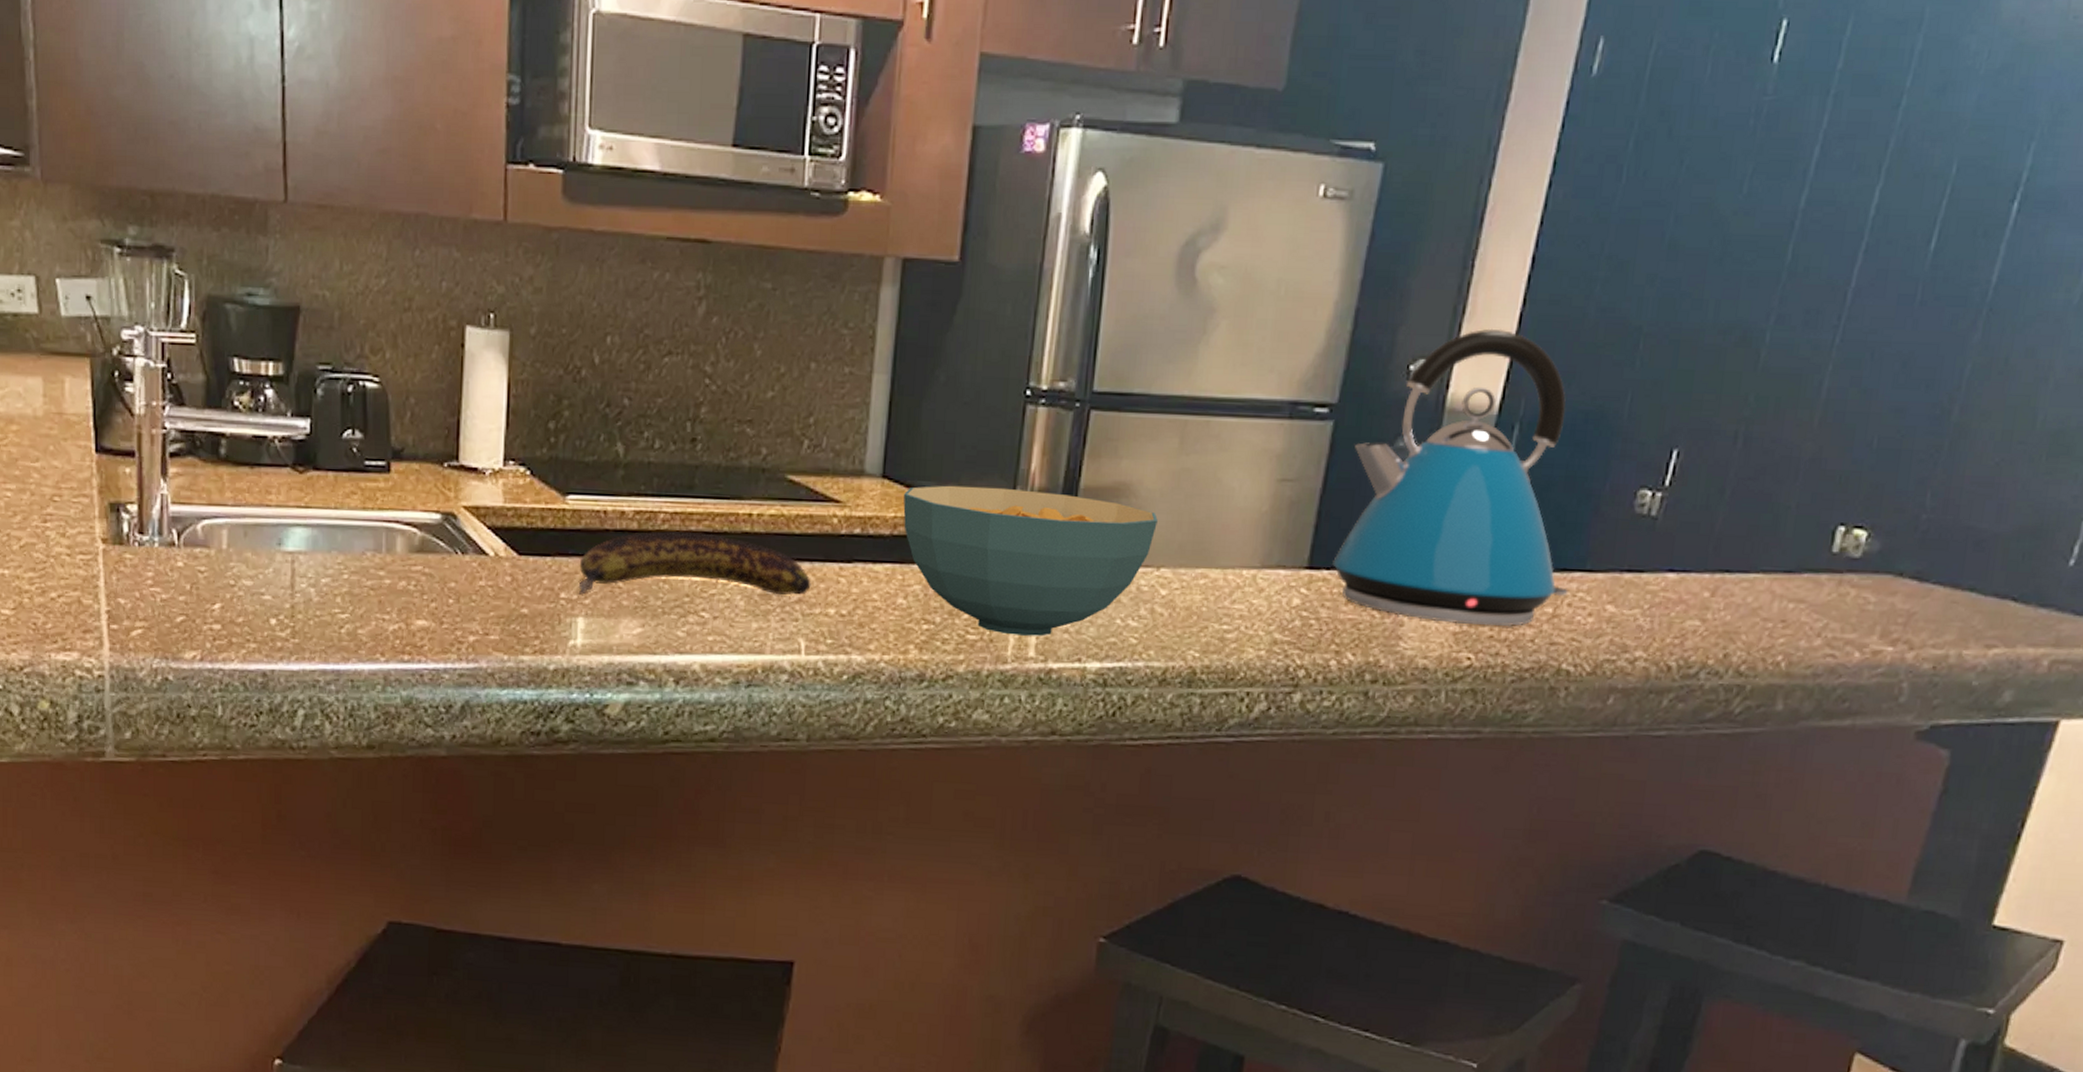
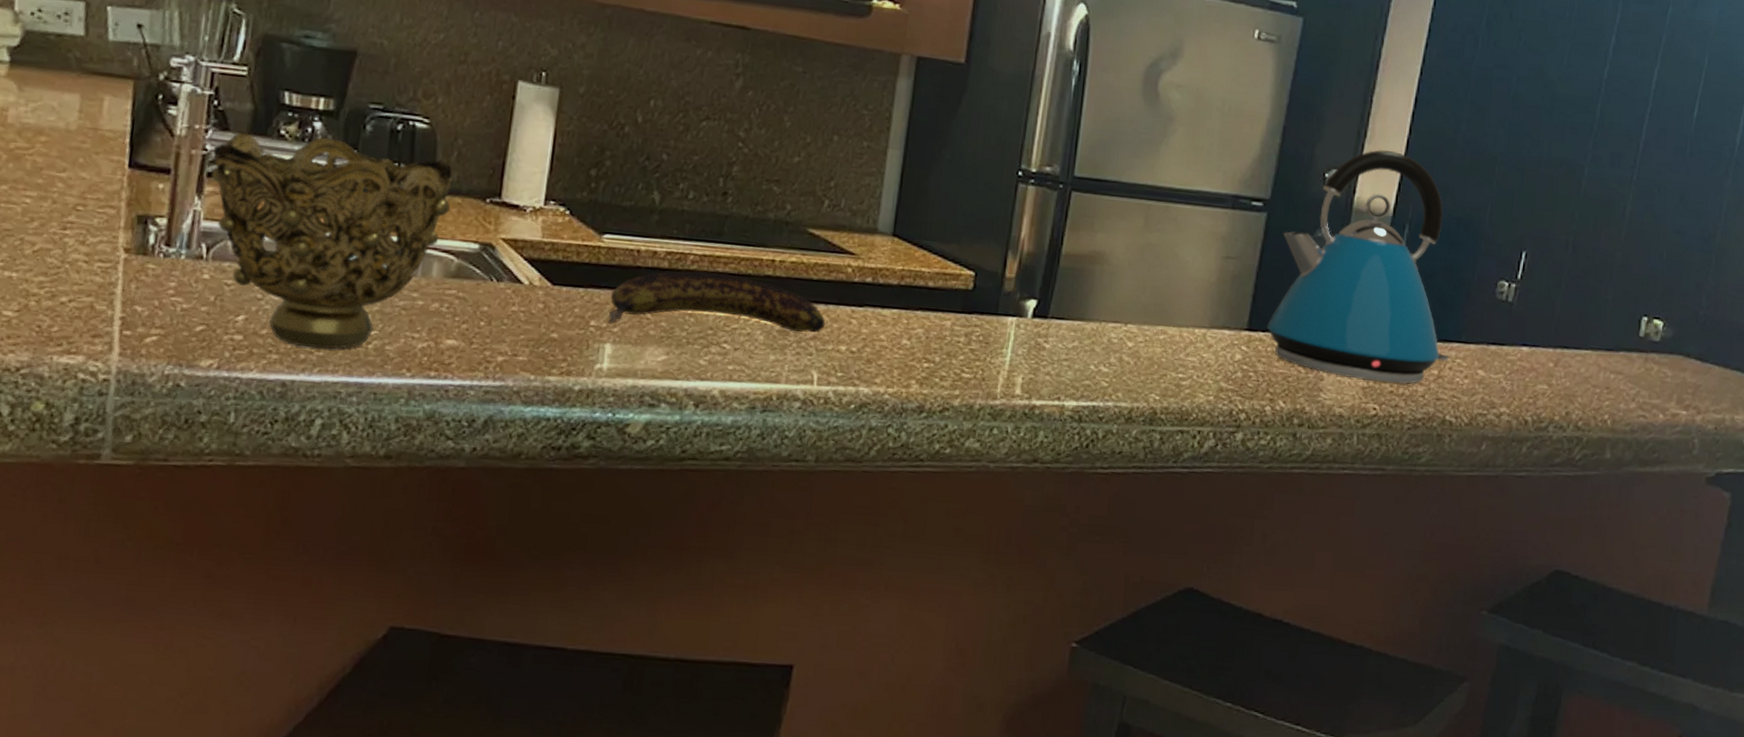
decorative bowl: none [172,405,408,636] -> present [211,132,453,349]
cereal bowl: present [903,485,1158,636] -> none [910,245,1126,377]

